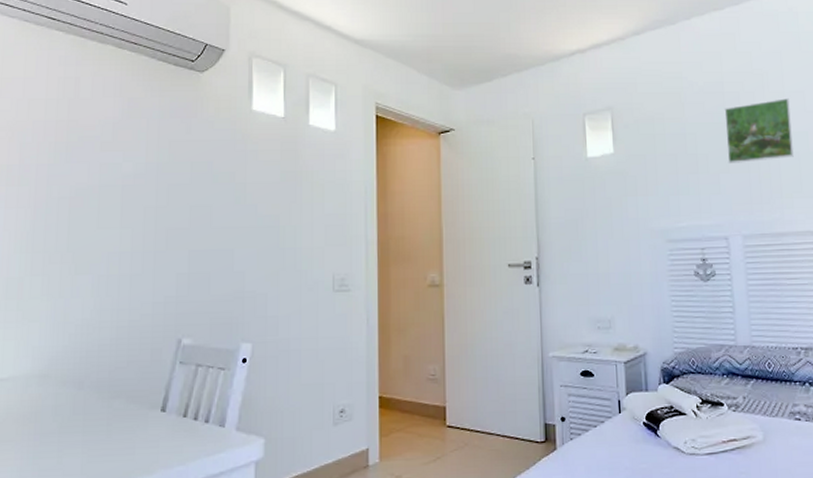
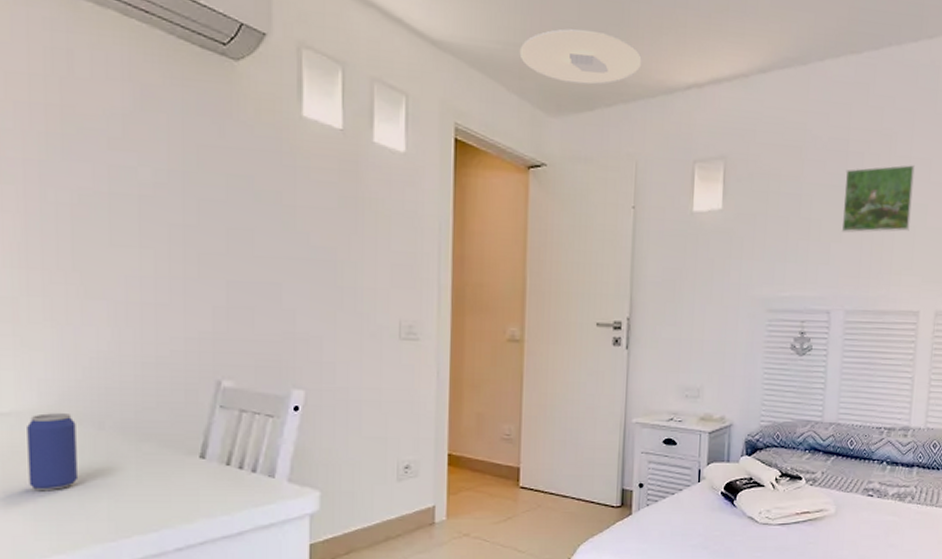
beverage can: none [18,376,60,449] -> present [27,413,77,491]
ceiling light: none [427,19,530,61] -> present [519,29,642,85]

